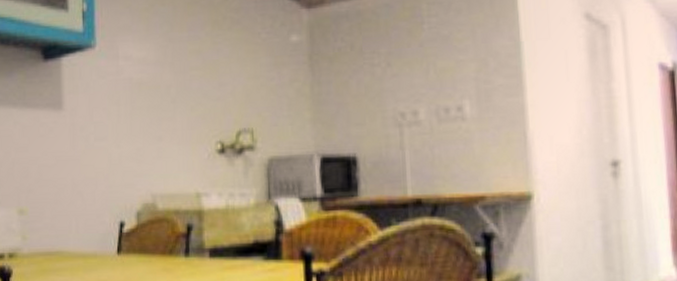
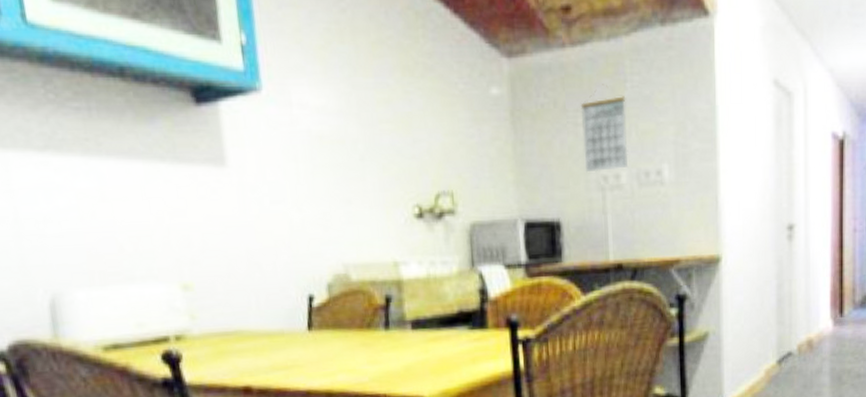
calendar: none [377,27,427,110] -> present [580,84,629,173]

